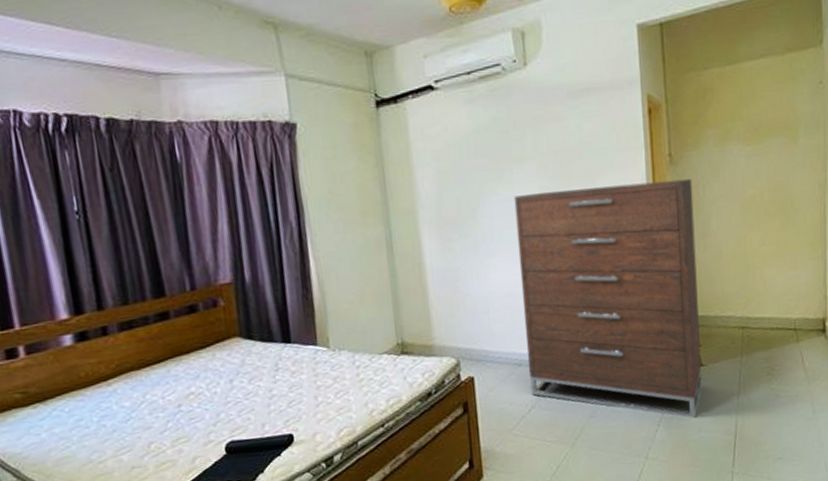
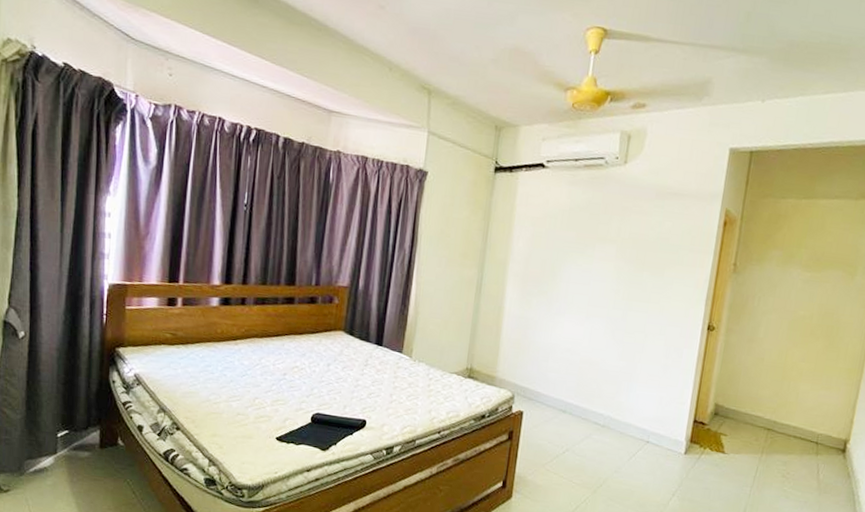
dresser: present [513,178,702,419] -> none [569,269,750,498]

